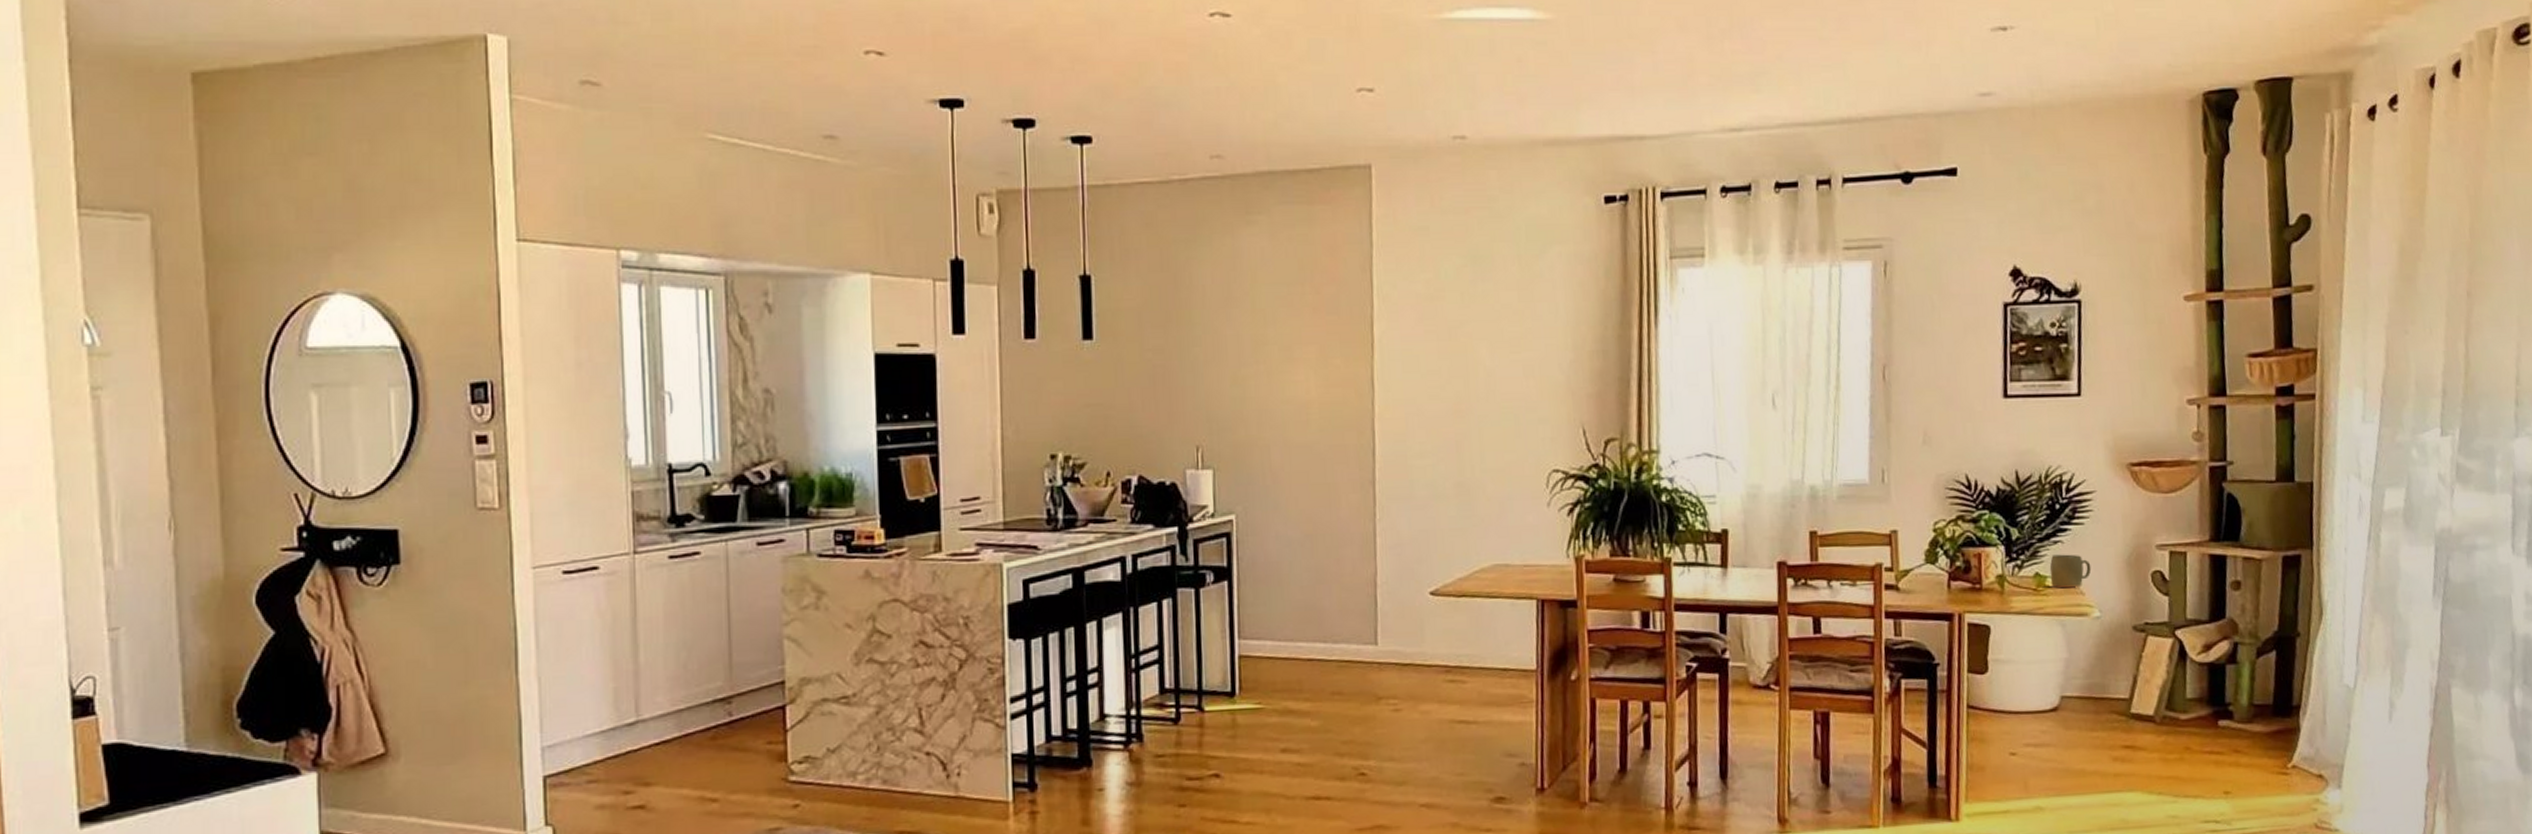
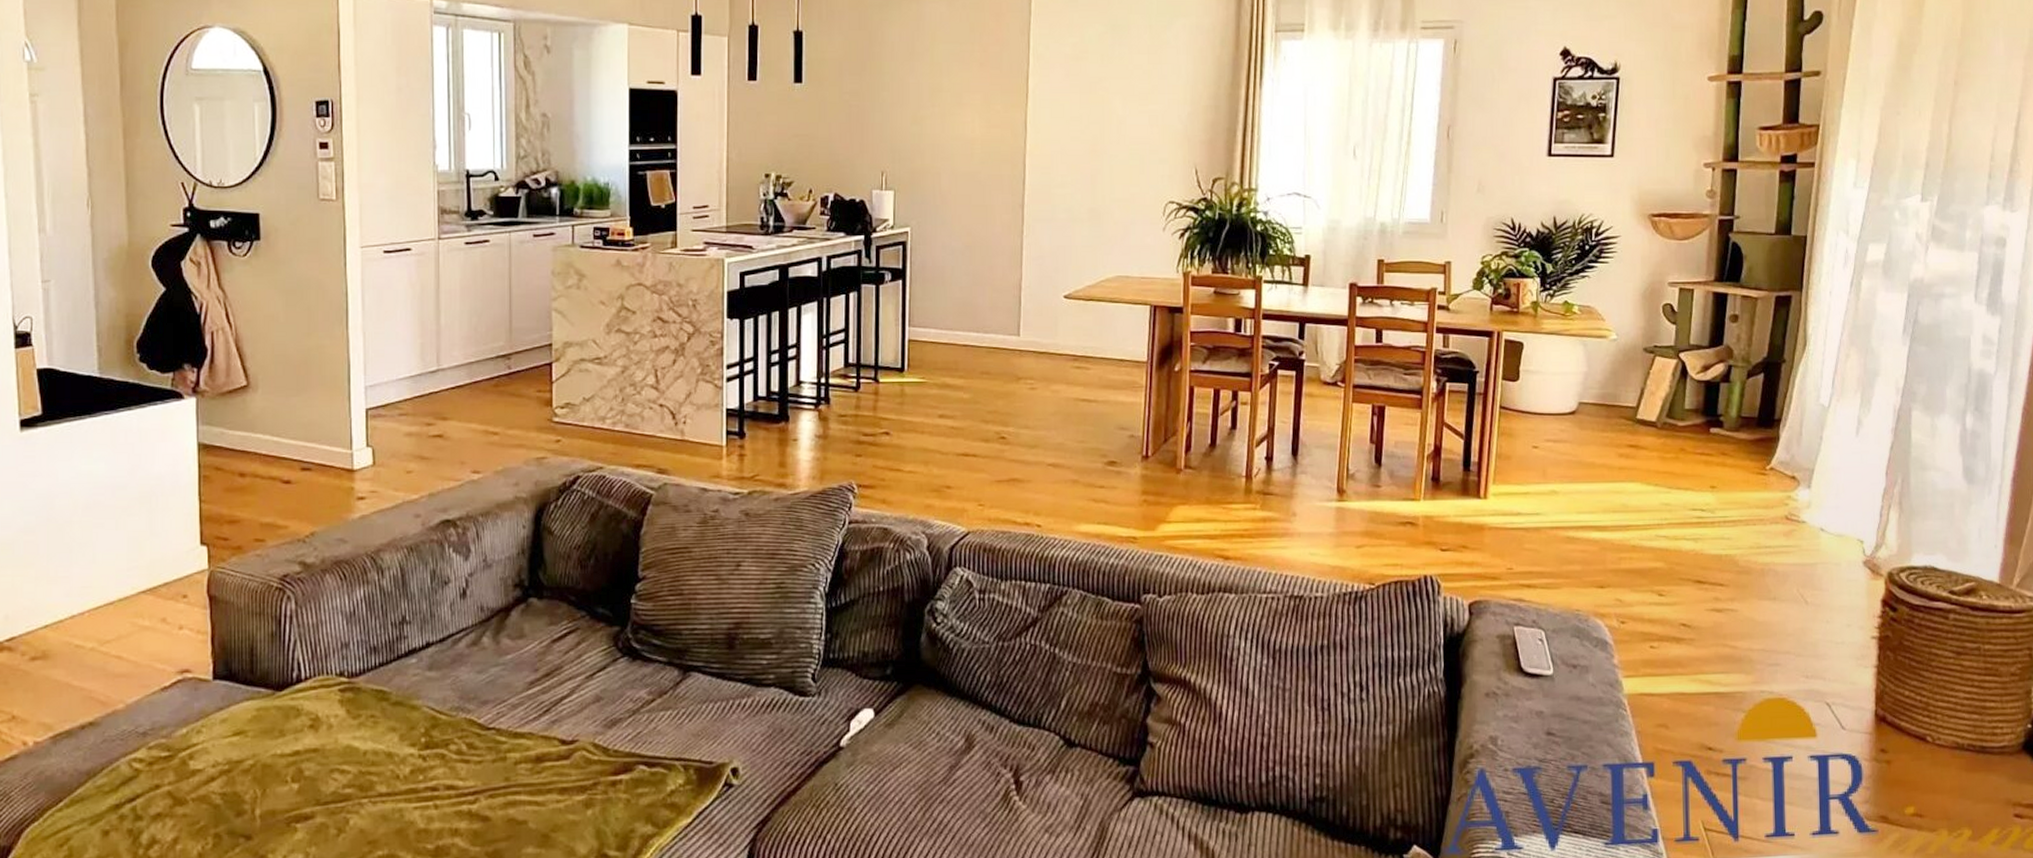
mug: present [2049,554,2092,589] -> none [1577,287,1612,315]

